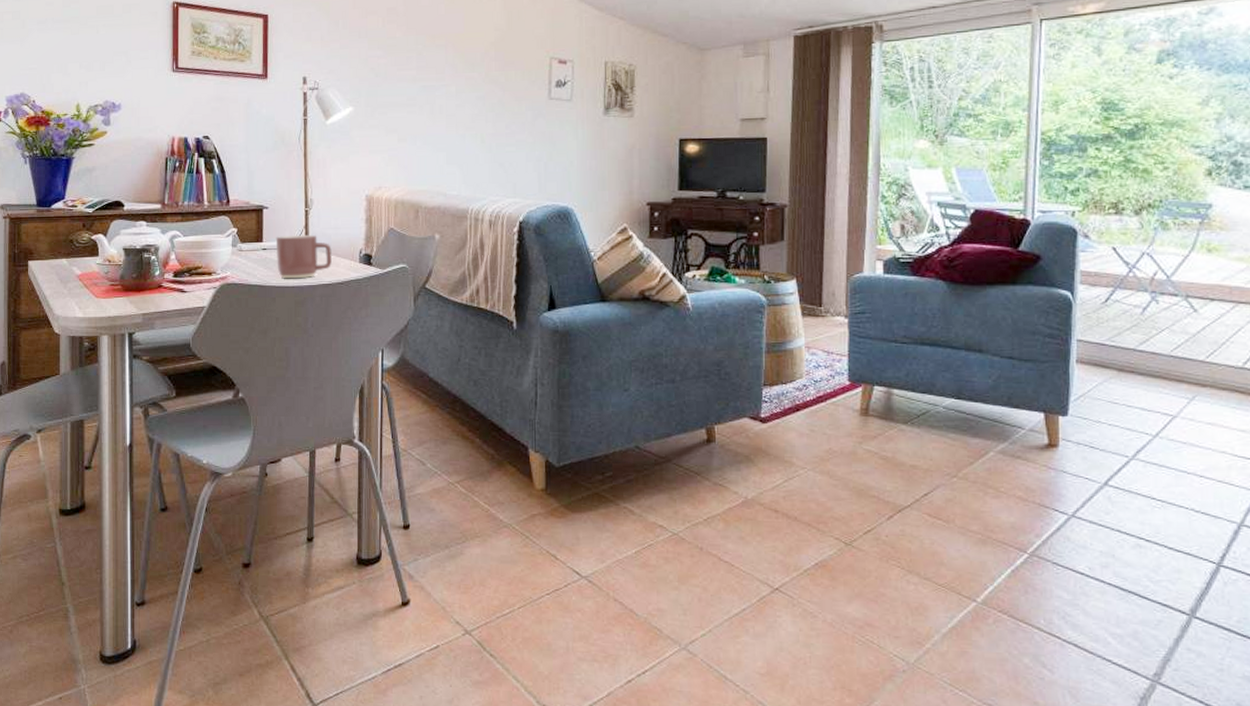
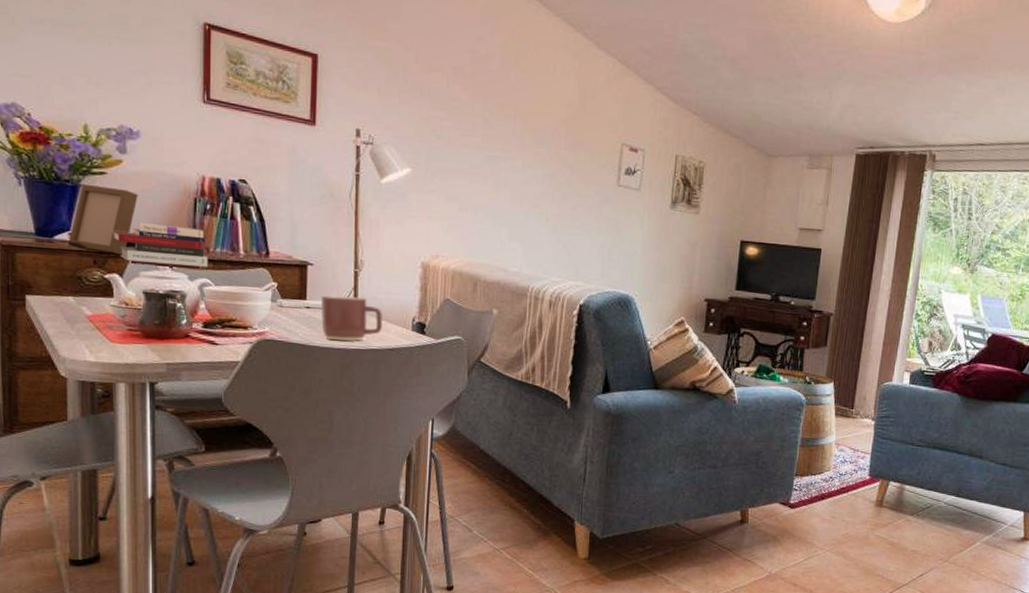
photo frame: none [62,156,119,217] -> present [68,183,138,255]
books: none [99,184,178,224] -> present [113,221,208,270]

